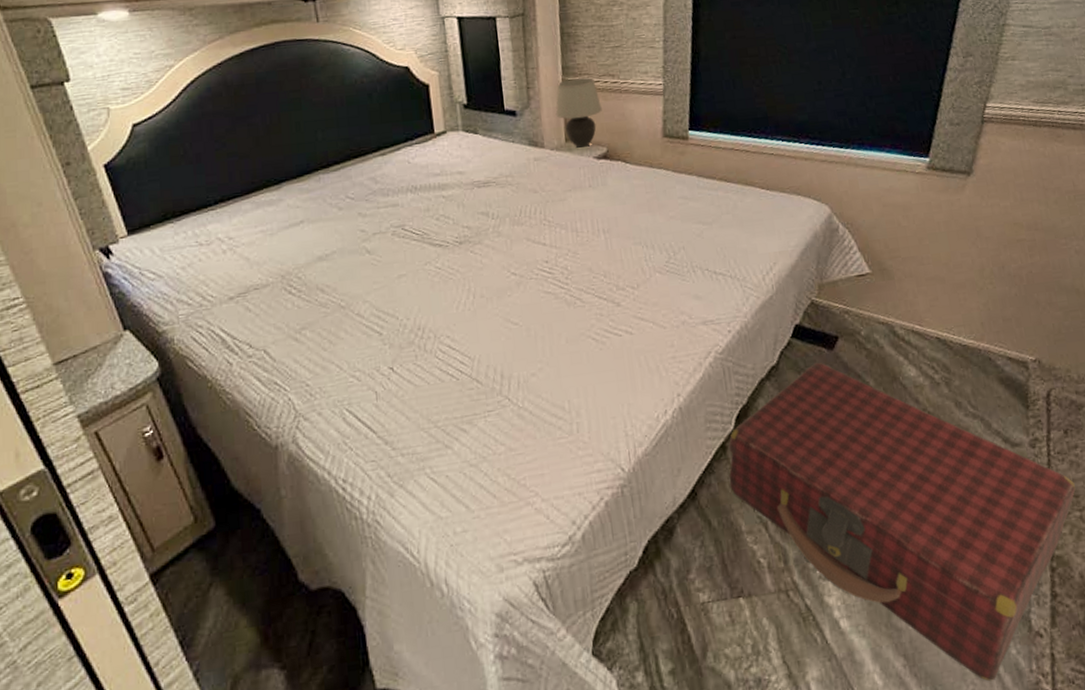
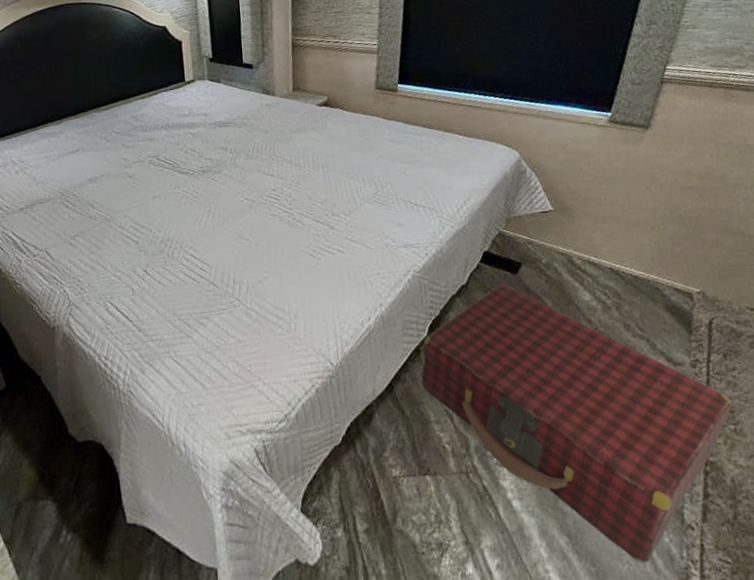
table lamp: present [555,77,602,148] -> none [285,38,325,96]

